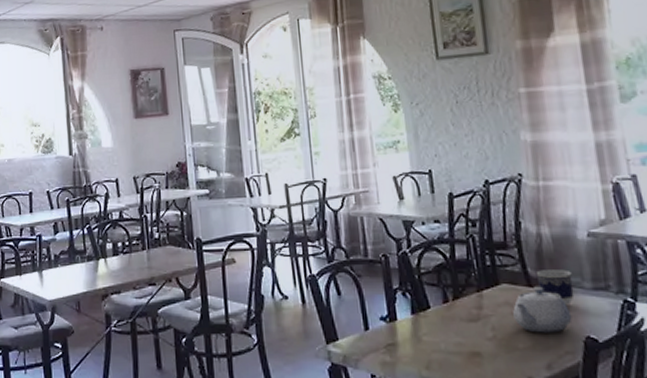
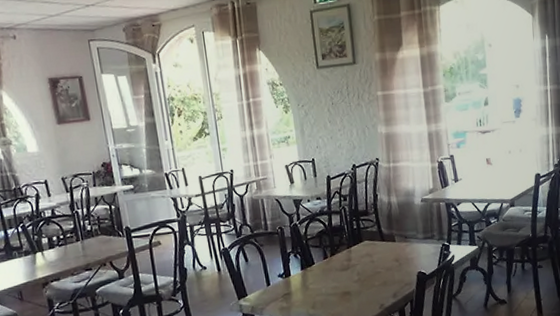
teapot: present [513,286,572,333] -> none [372,240,410,273]
cup: present [537,269,575,307] -> none [388,226,412,253]

